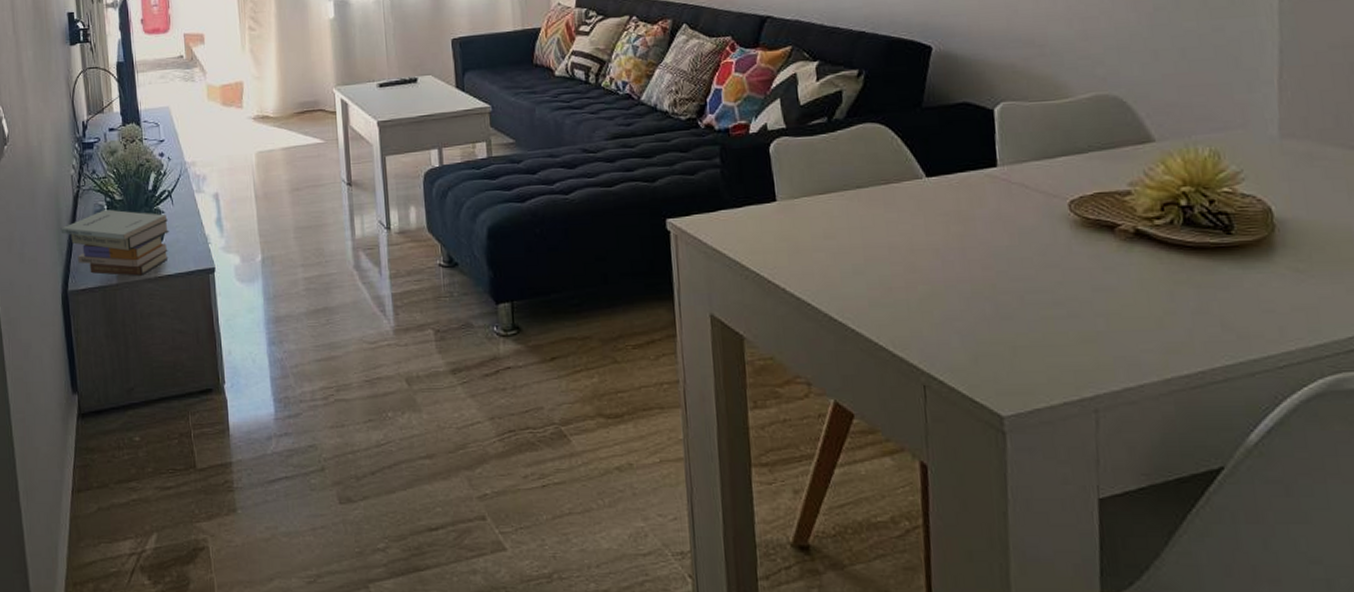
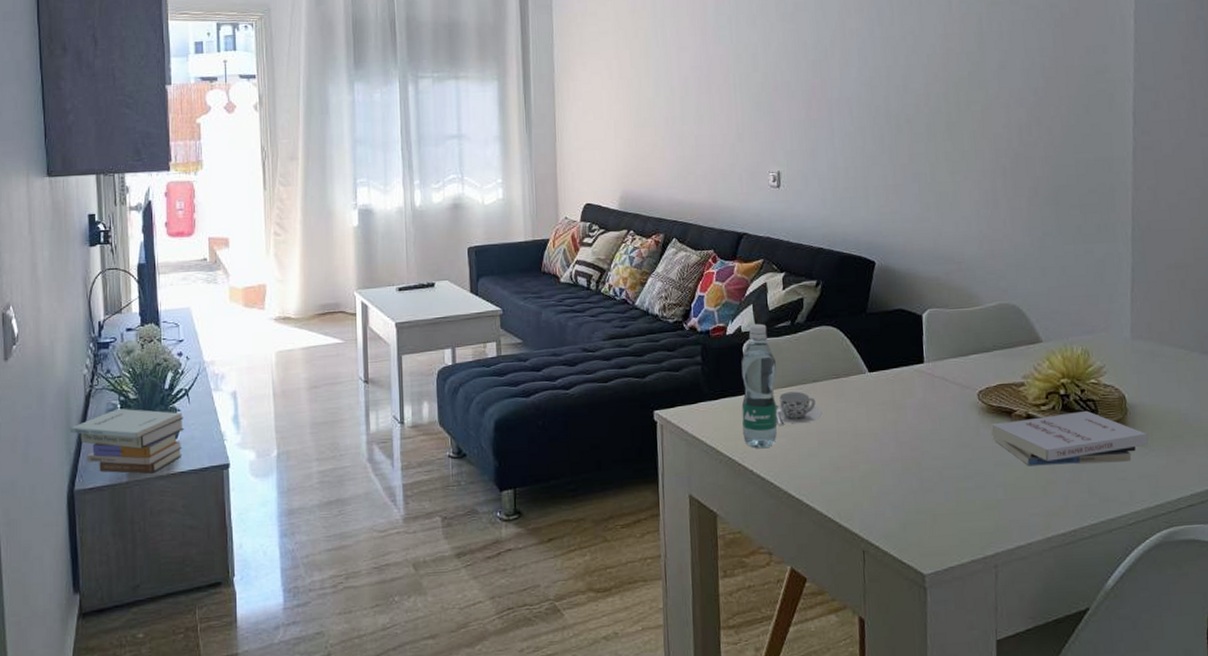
bottle: none [768,120,814,264] -> present [741,323,778,449]
teacup: none [811,199,870,238] -> present [775,391,823,425]
books: none [1087,225,1306,293] -> present [991,410,1149,466]

